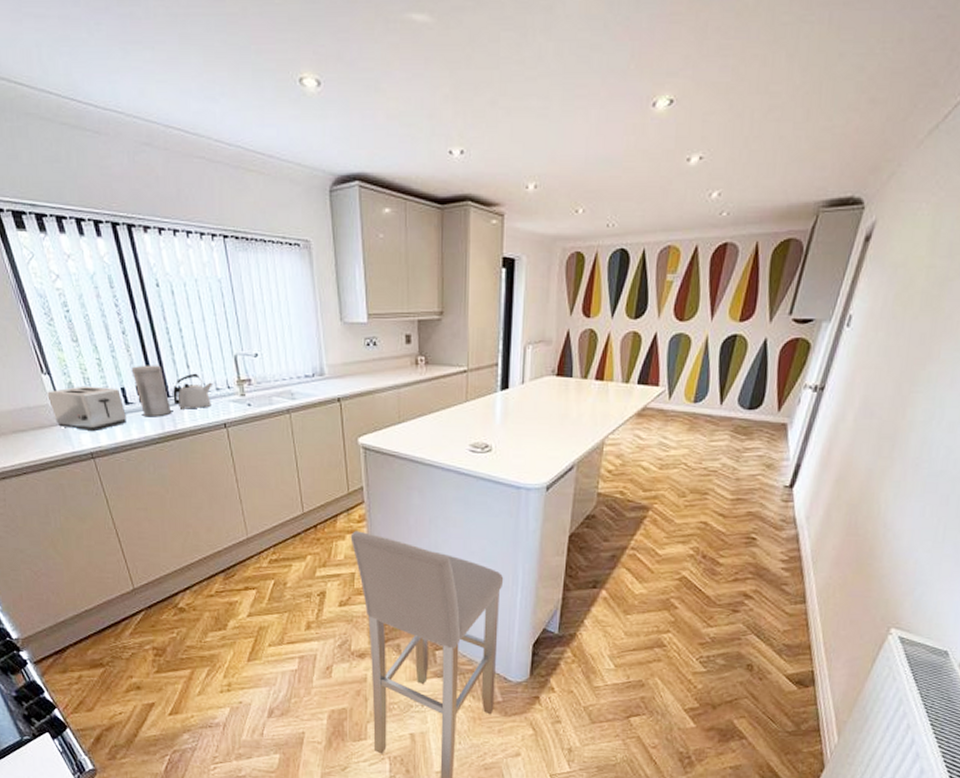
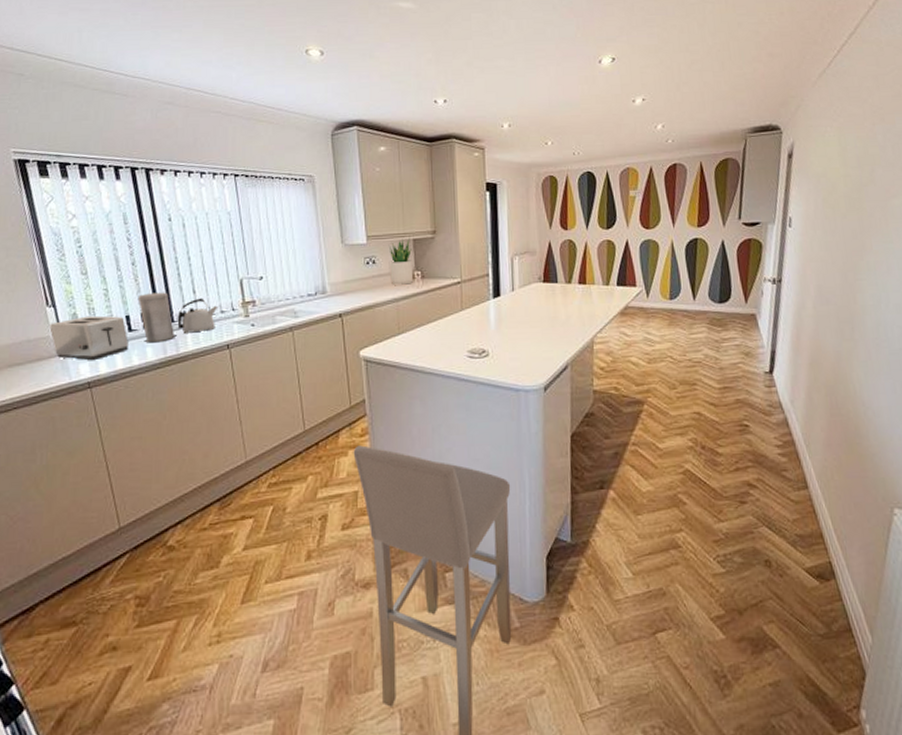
planter: none [390,319,417,370] -> present [388,238,414,285]

